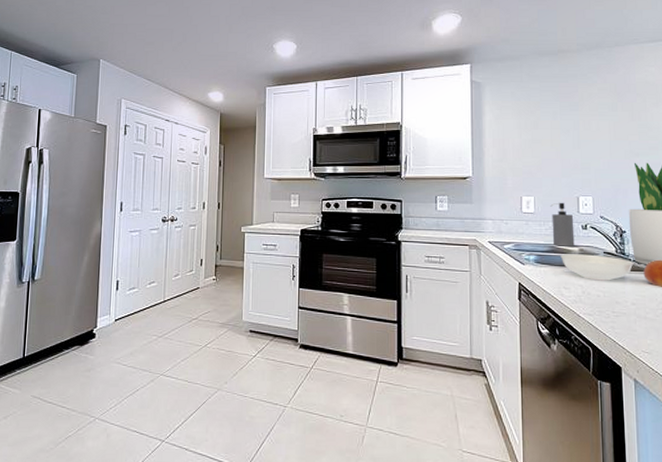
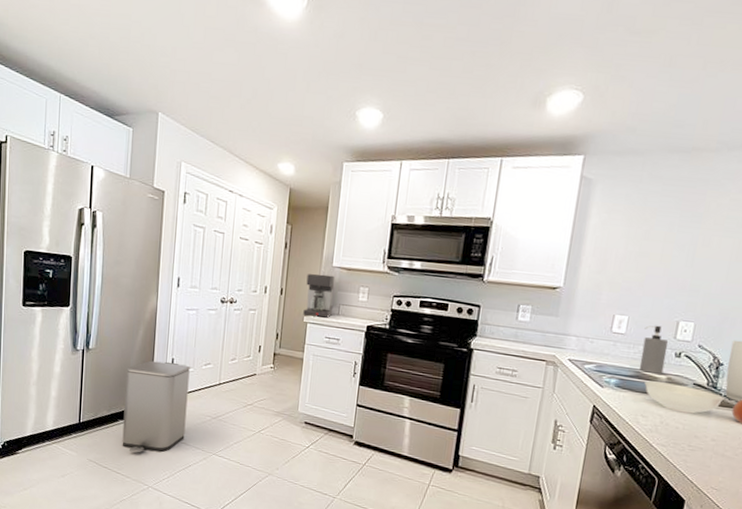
pedal bin: none [67,284,135,383] -> present [122,360,190,453]
coffee maker: none [240,186,267,226] -> present [303,273,334,318]

